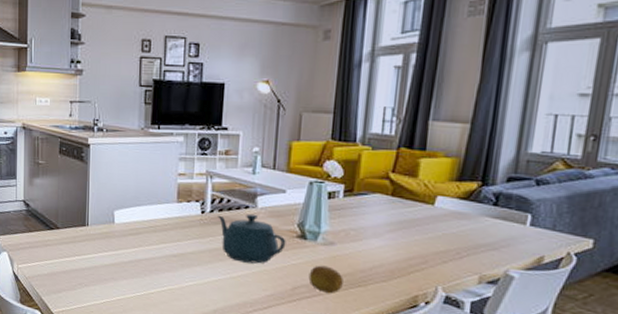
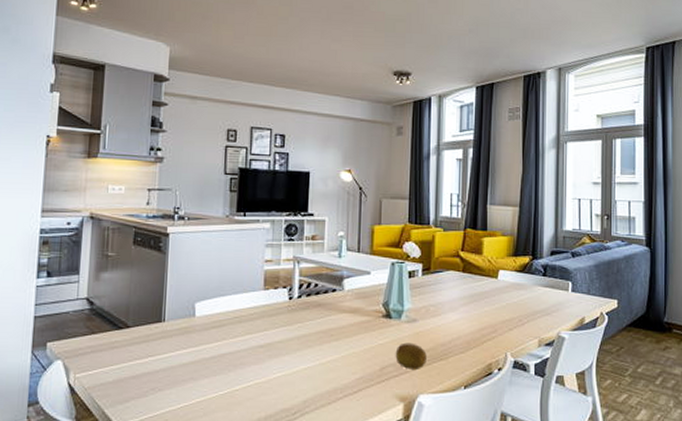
teapot: present [218,213,286,264] -> none [306,296,373,347]

